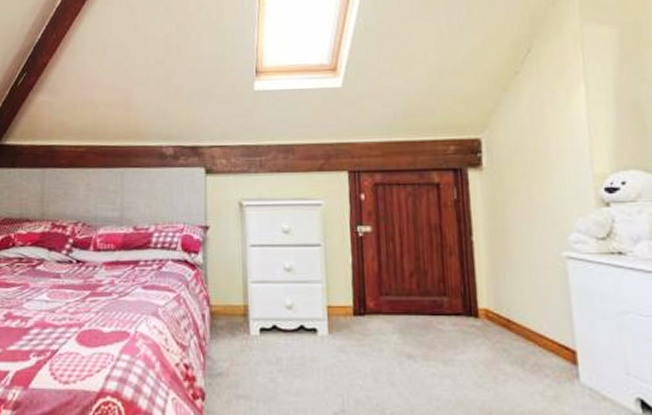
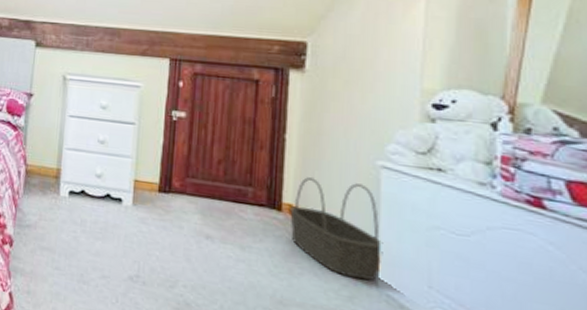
basket: none [486,278,580,377] -> present [290,177,383,281]

